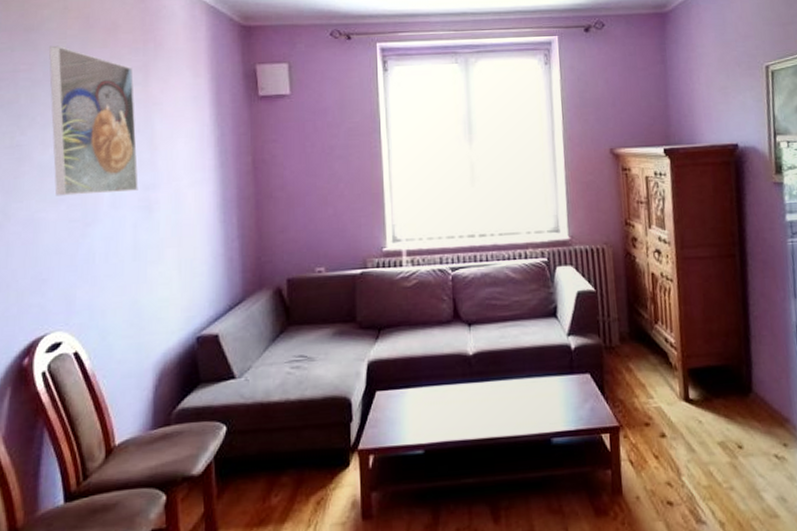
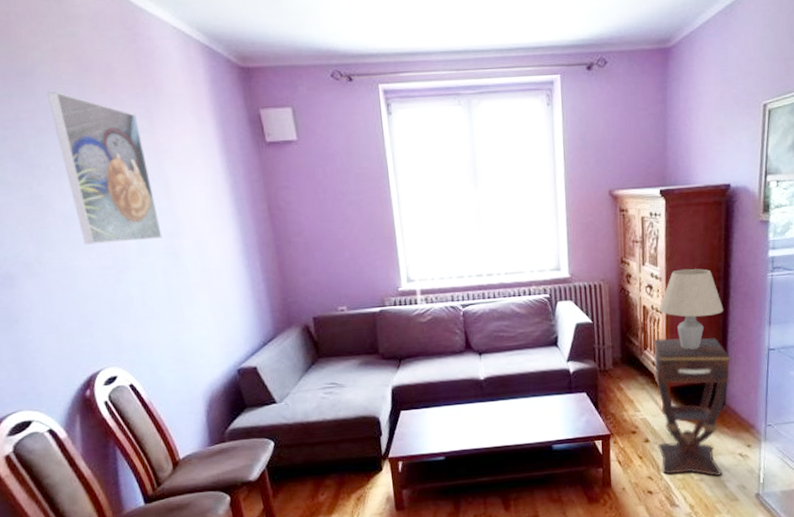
side table: none [664,310,757,483] -> present [653,337,731,476]
table lamp: none [669,232,742,325] -> present [659,268,724,350]

